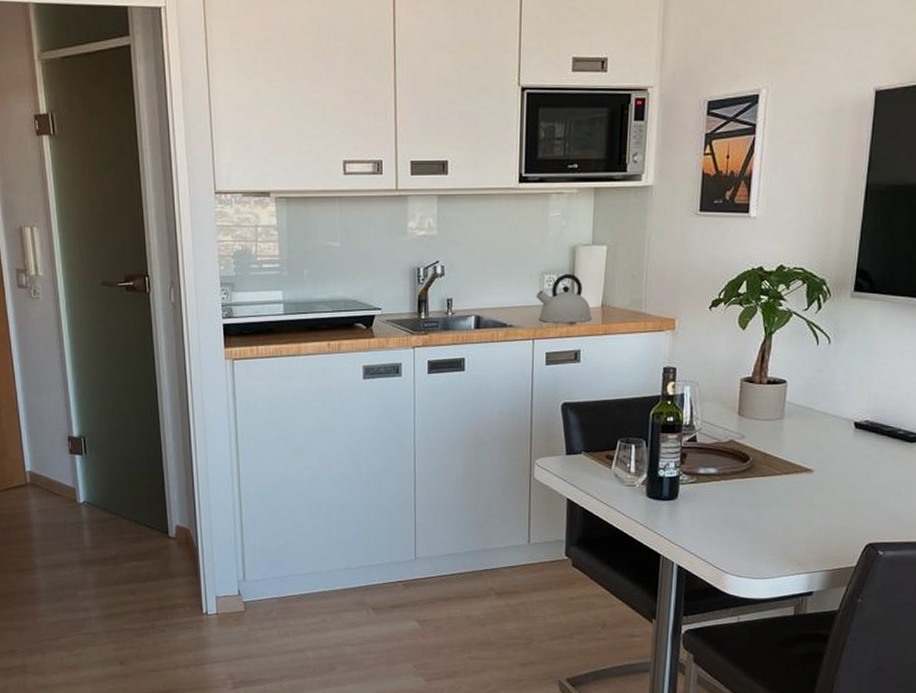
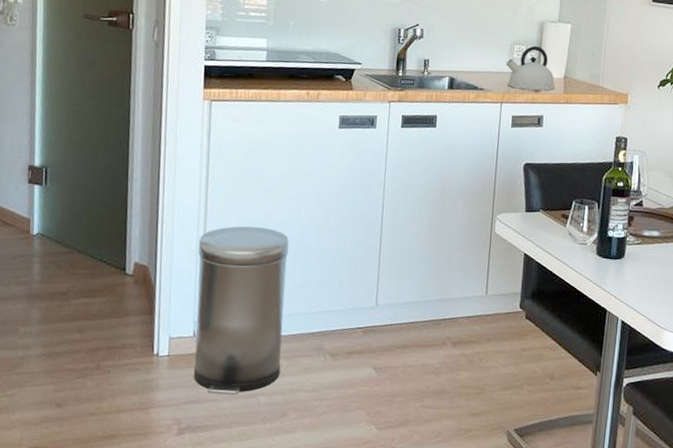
pedal bin: none [234,485,325,650] -> present [193,226,289,395]

